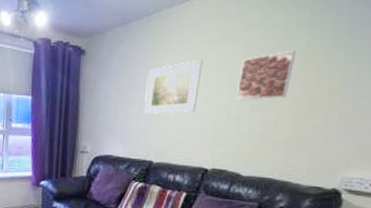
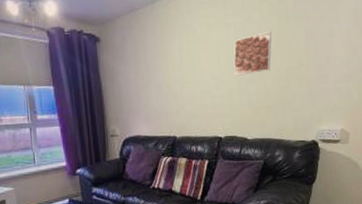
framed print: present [144,59,203,115] -> none [160,42,205,95]

